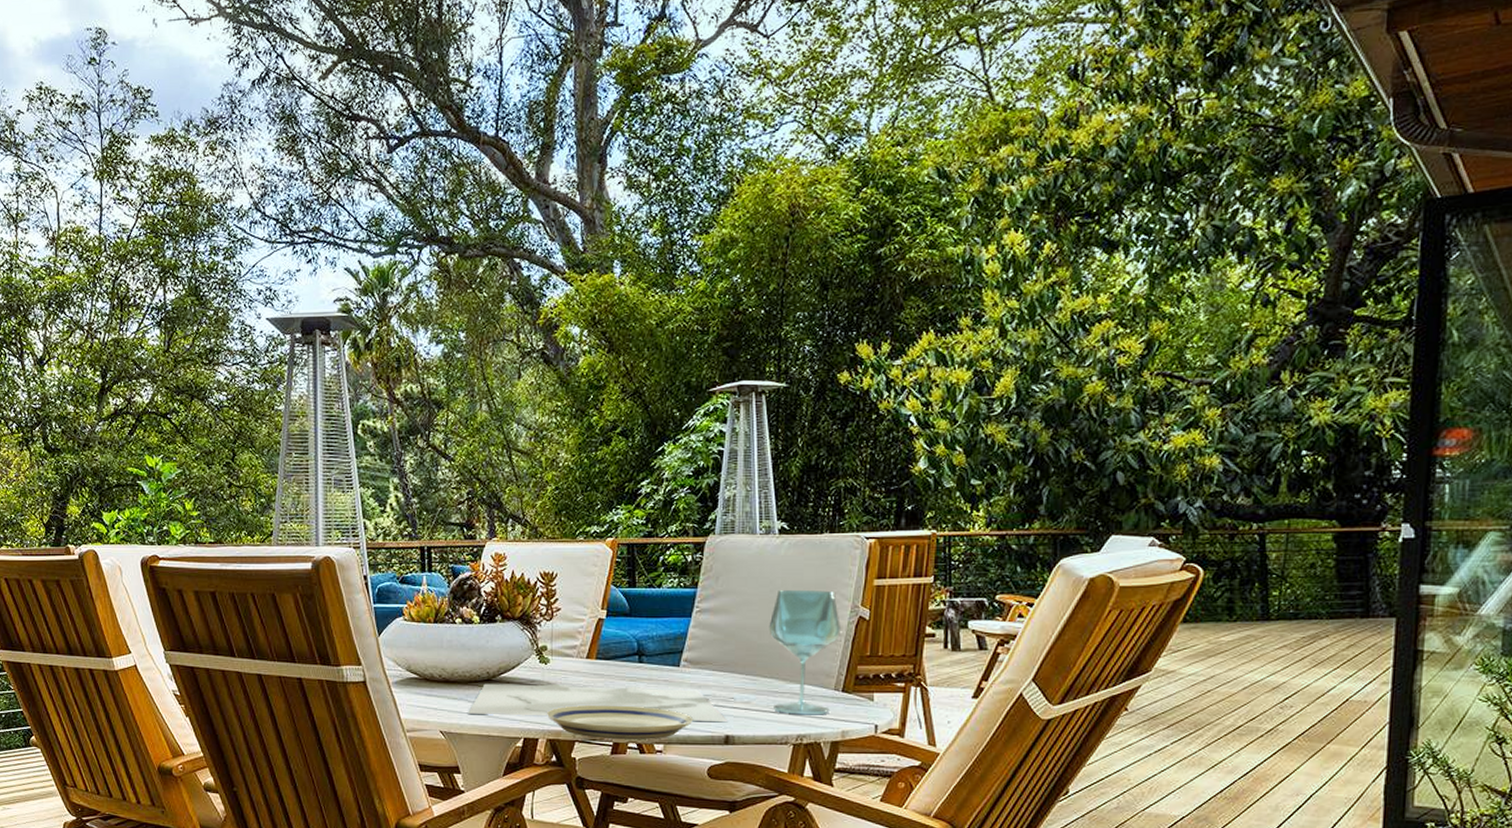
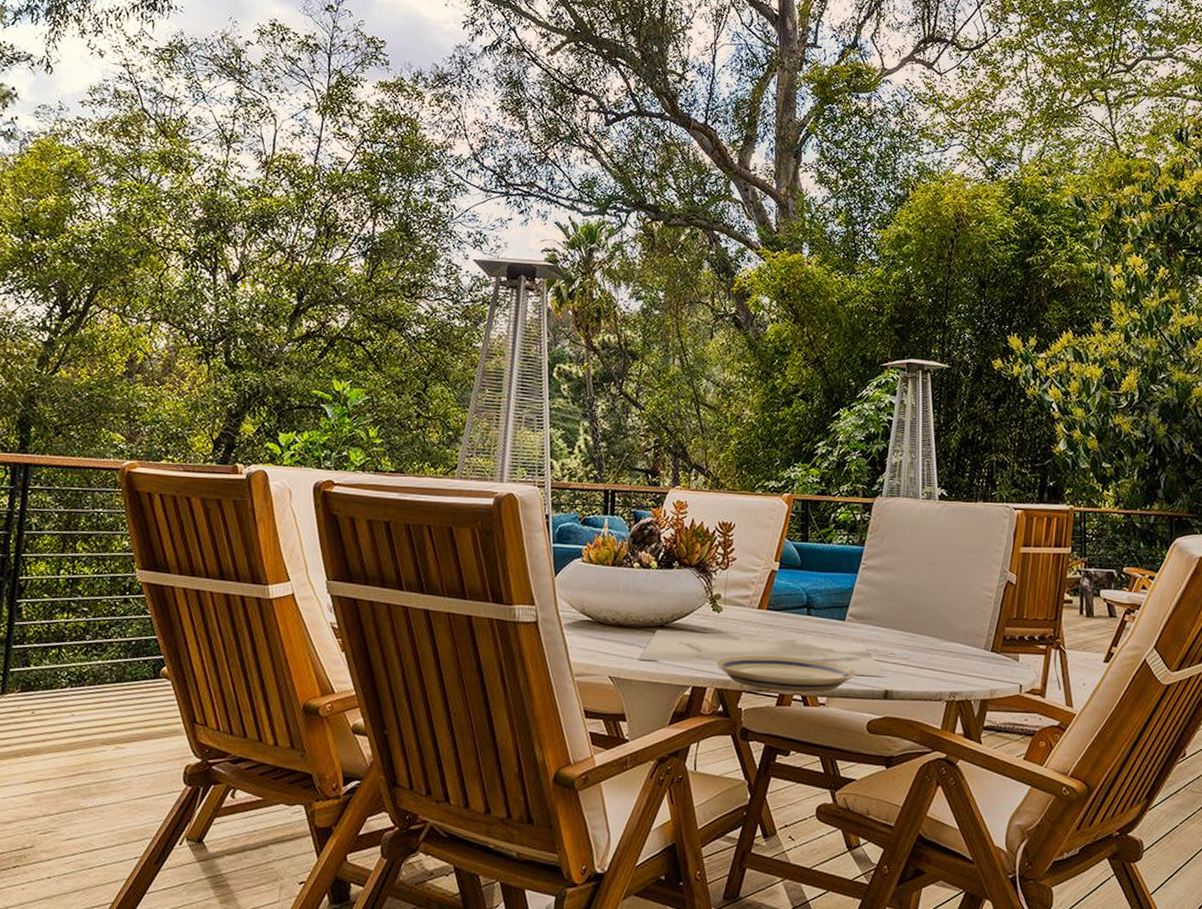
wine glass: present [769,590,840,715] -> none [927,552,991,674]

